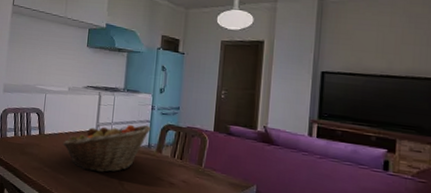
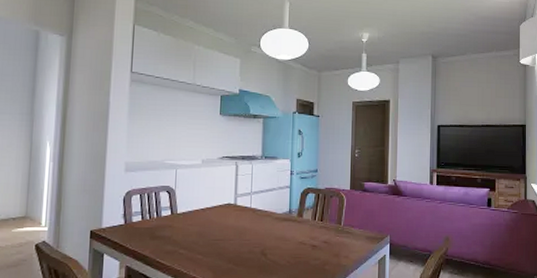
fruit basket: present [62,124,151,173] -> none [198,191,291,246]

